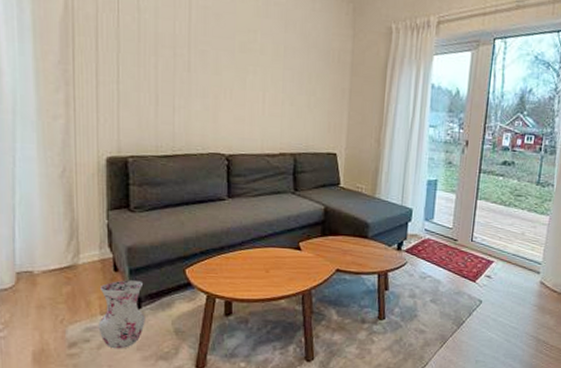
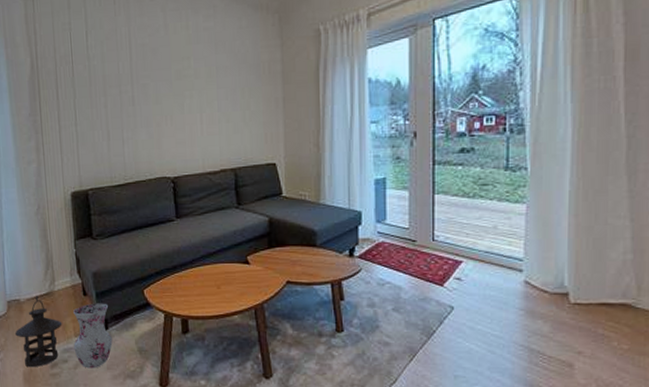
lantern: none [24,268,86,347] -> present [14,296,62,368]

